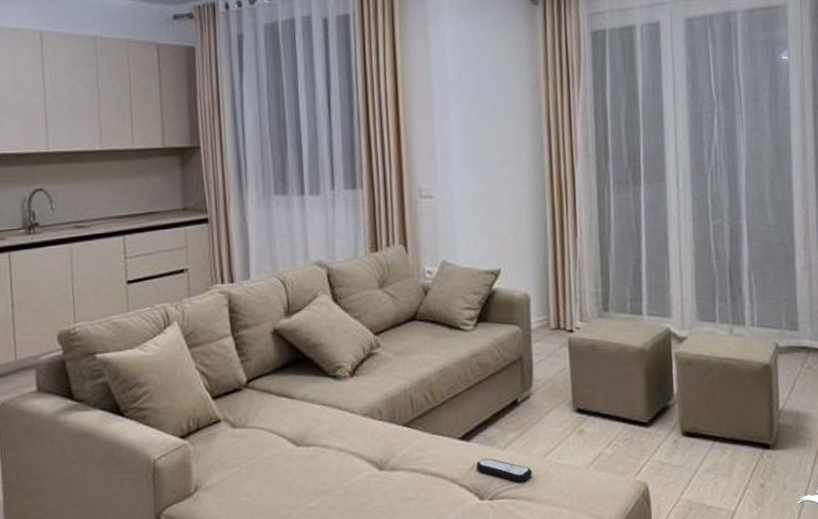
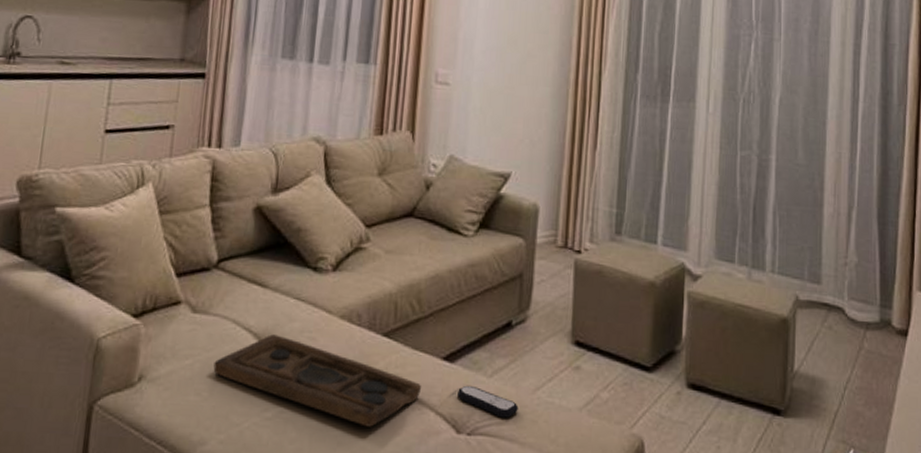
decorative tray: none [258,437,444,504] -> present [213,334,422,427]

